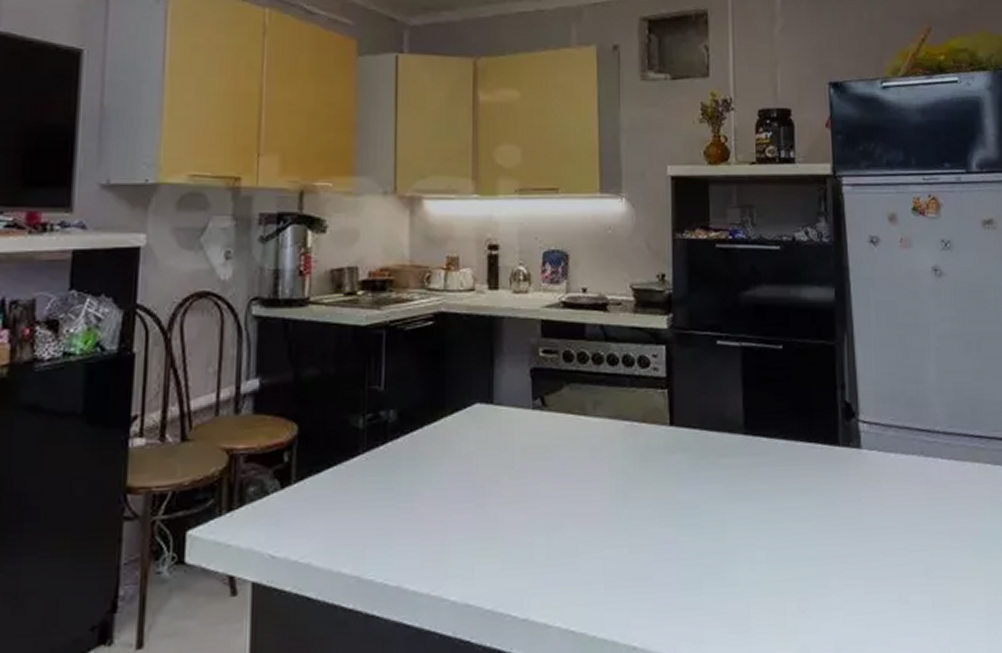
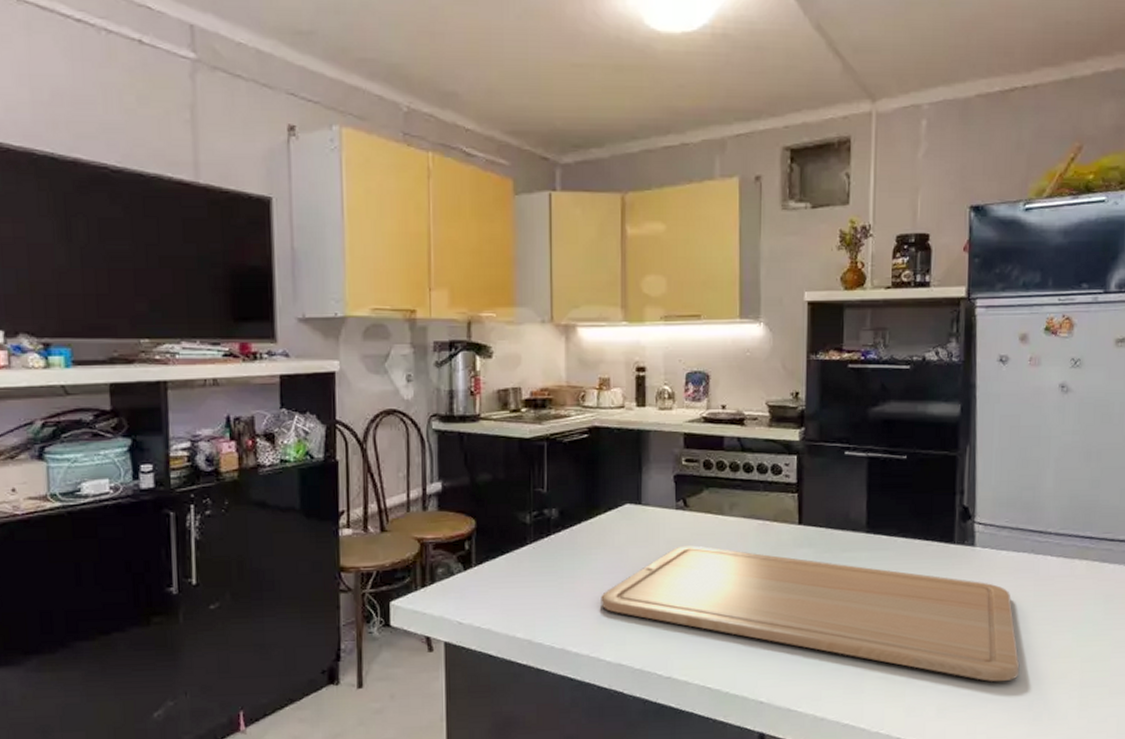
chopping board: none [445,452,921,612] -> present [601,545,1020,682]

